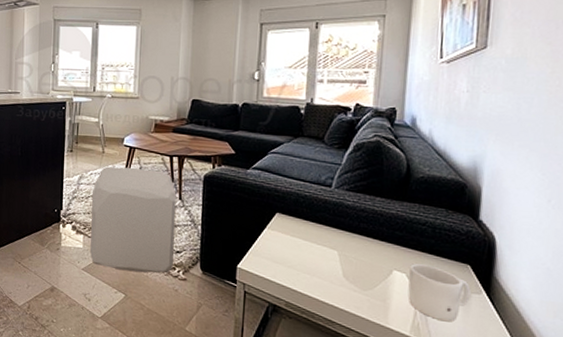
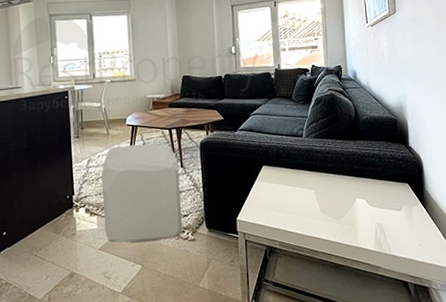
mug: present [407,263,471,322] -> none [367,188,412,233]

